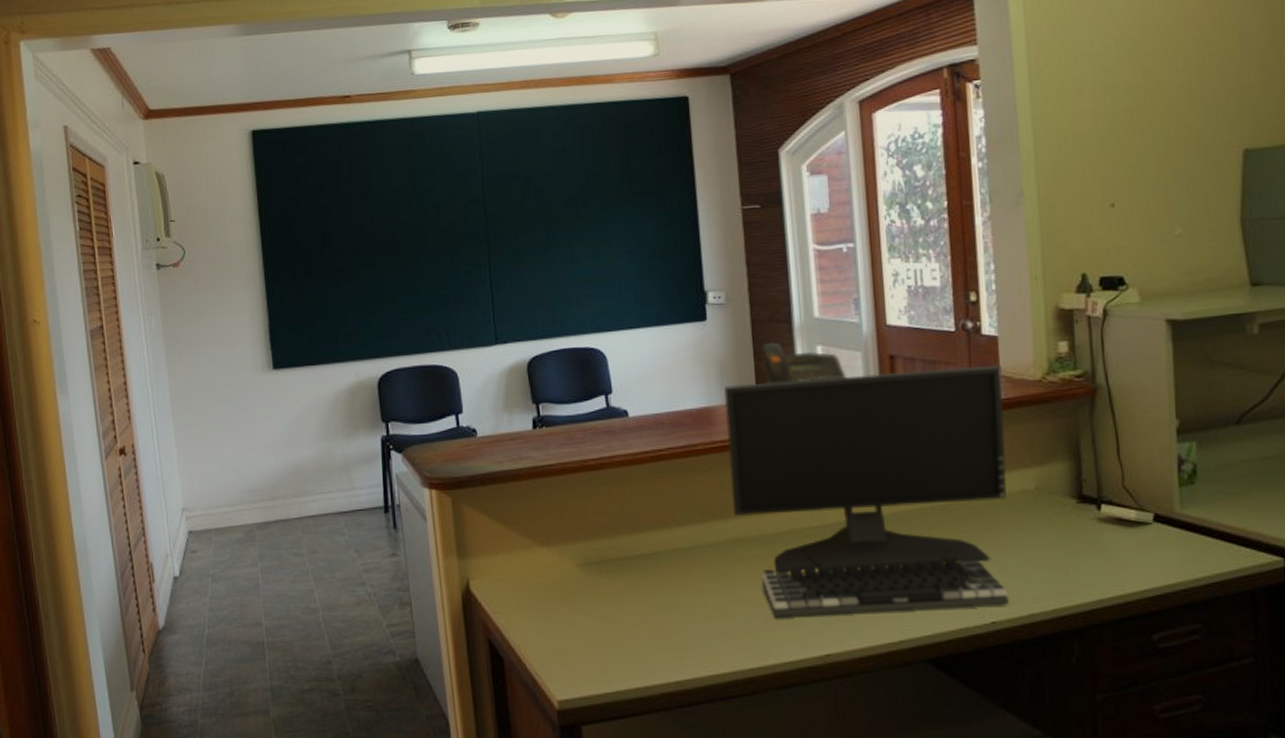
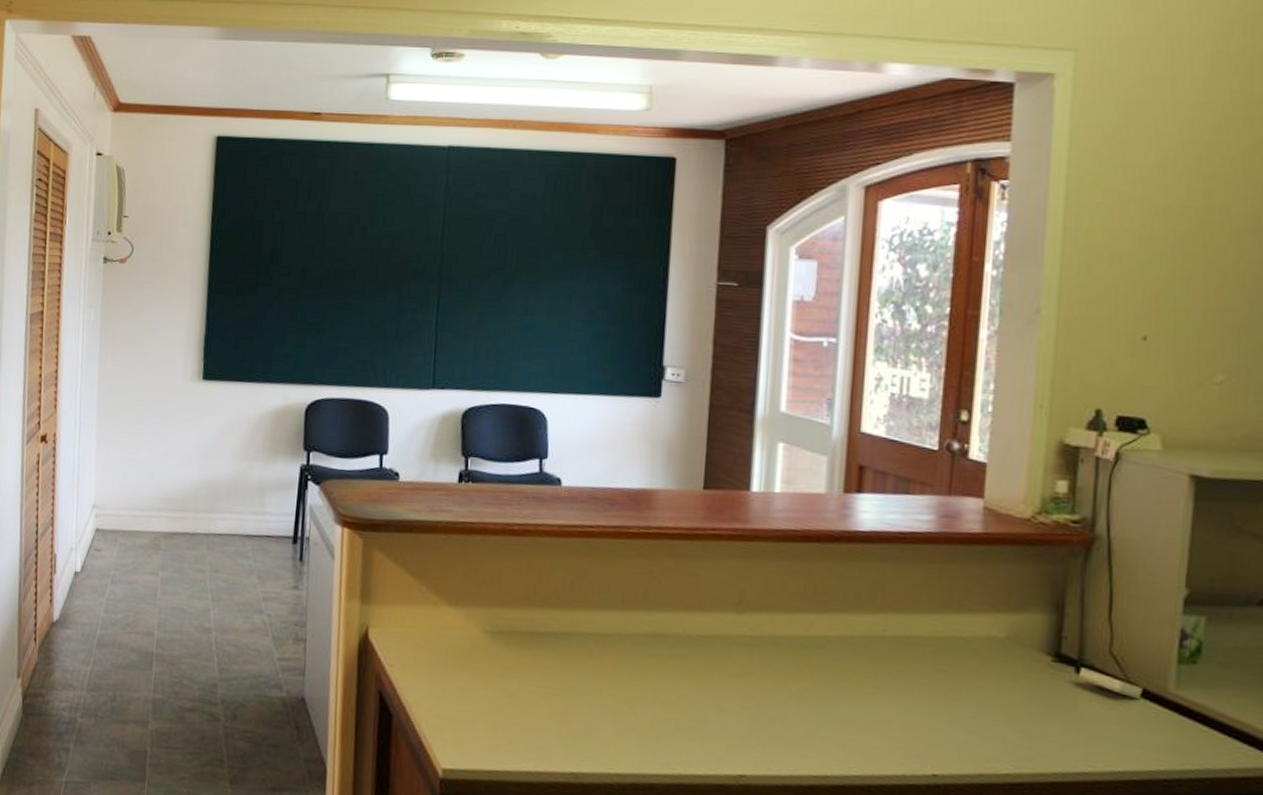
computer monitor: present [723,366,1007,572] -> none [659,469,986,706]
telephone: present [761,342,846,385] -> none [713,431,807,483]
computer keyboard: present [761,557,1010,619] -> none [678,672,958,759]

